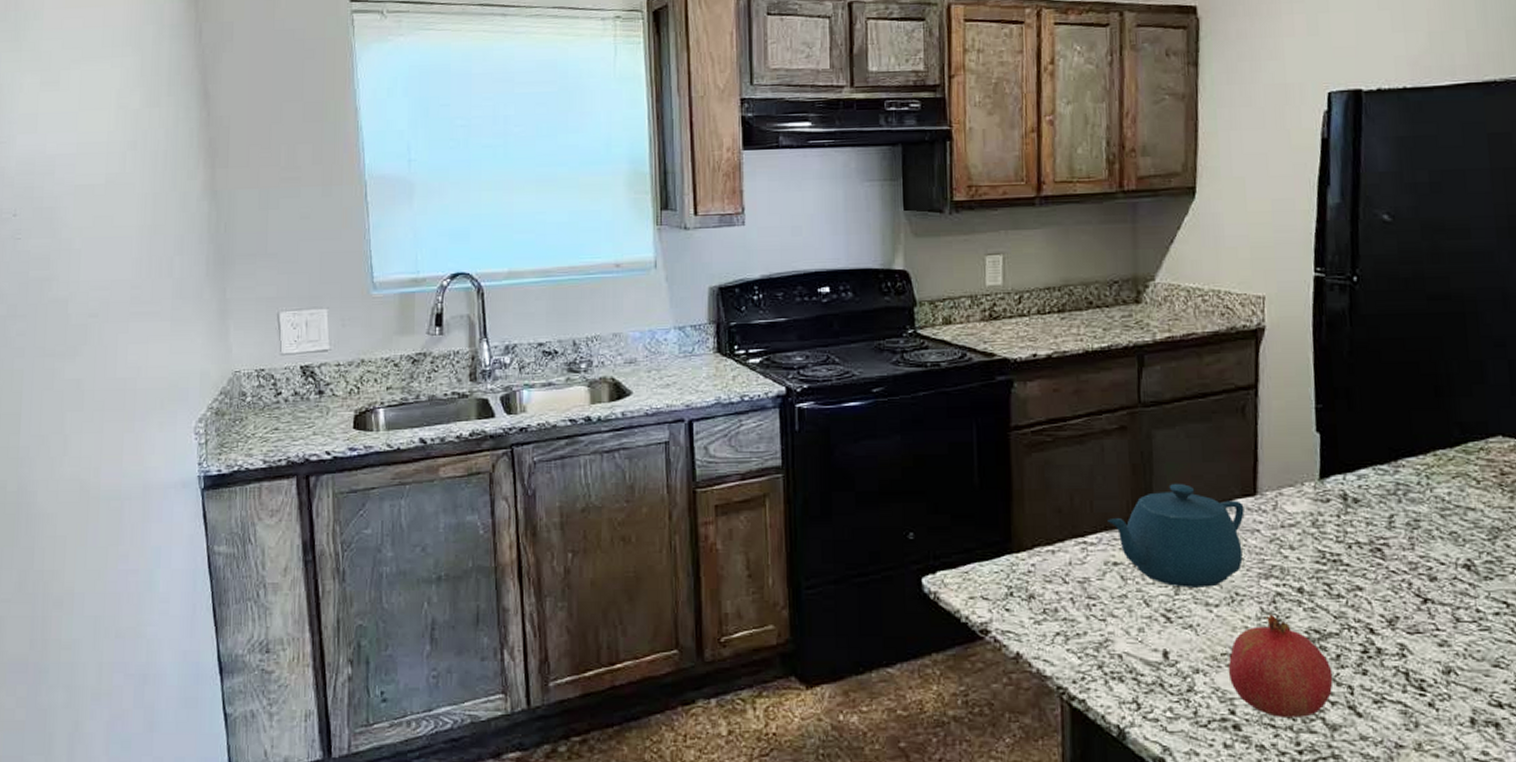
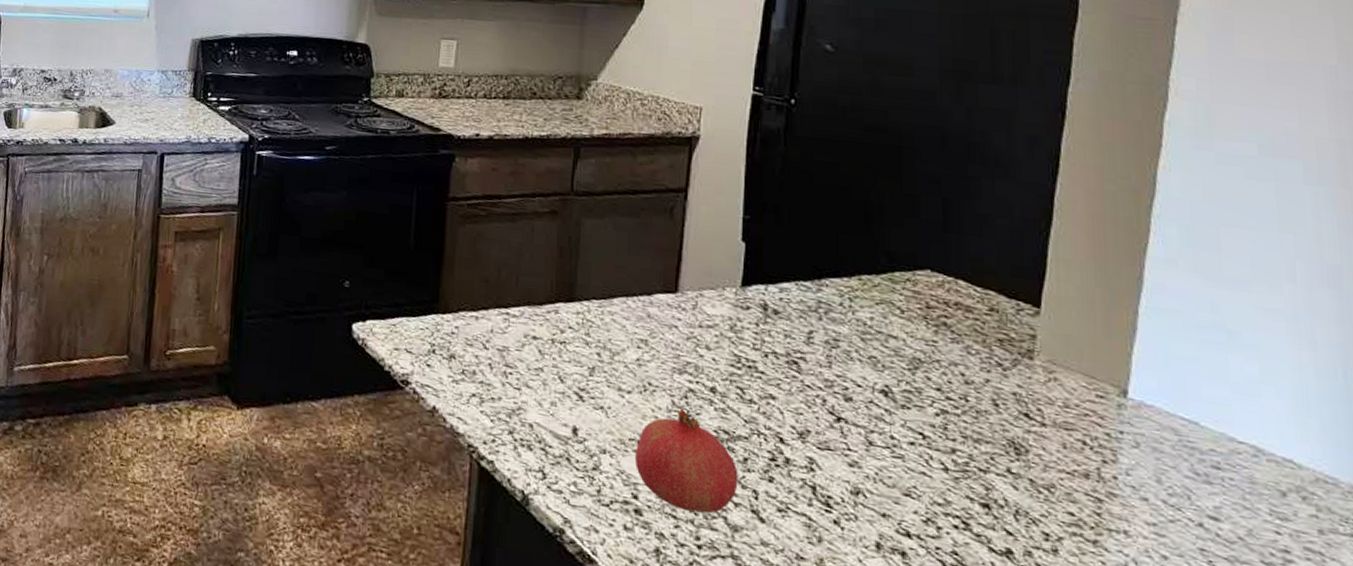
teapot: present [1108,483,1245,588] -> none [531,270,664,374]

